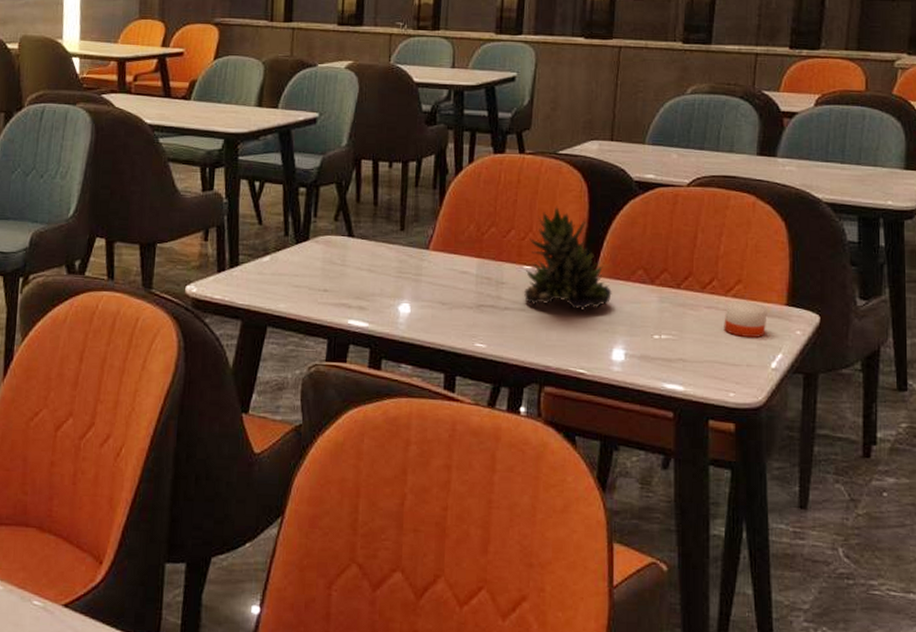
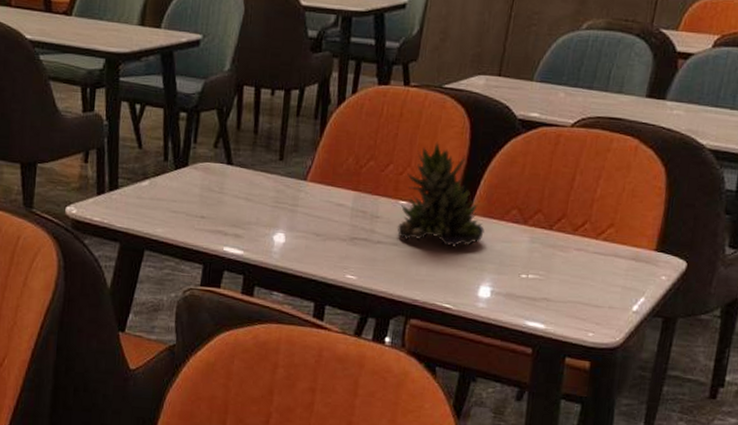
candle: present [724,301,767,337] -> none [590,244,636,281]

